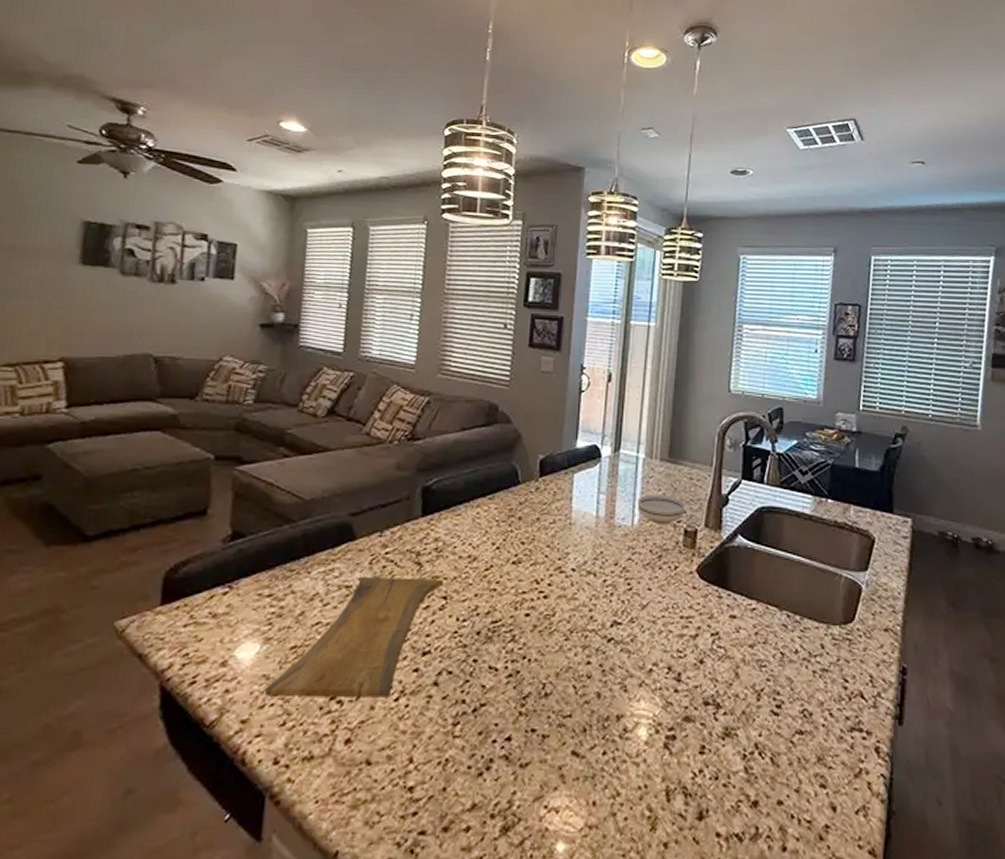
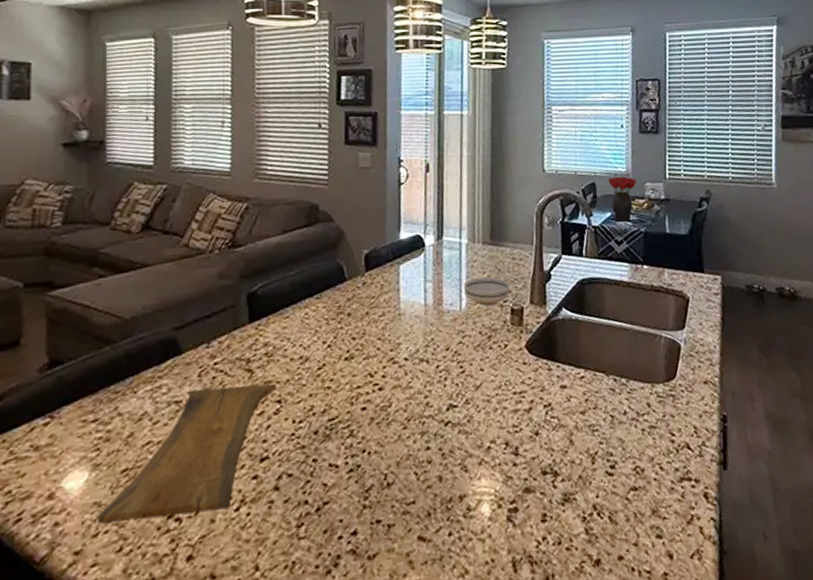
bouquet: none [796,403,828,453] -> present [607,176,637,223]

